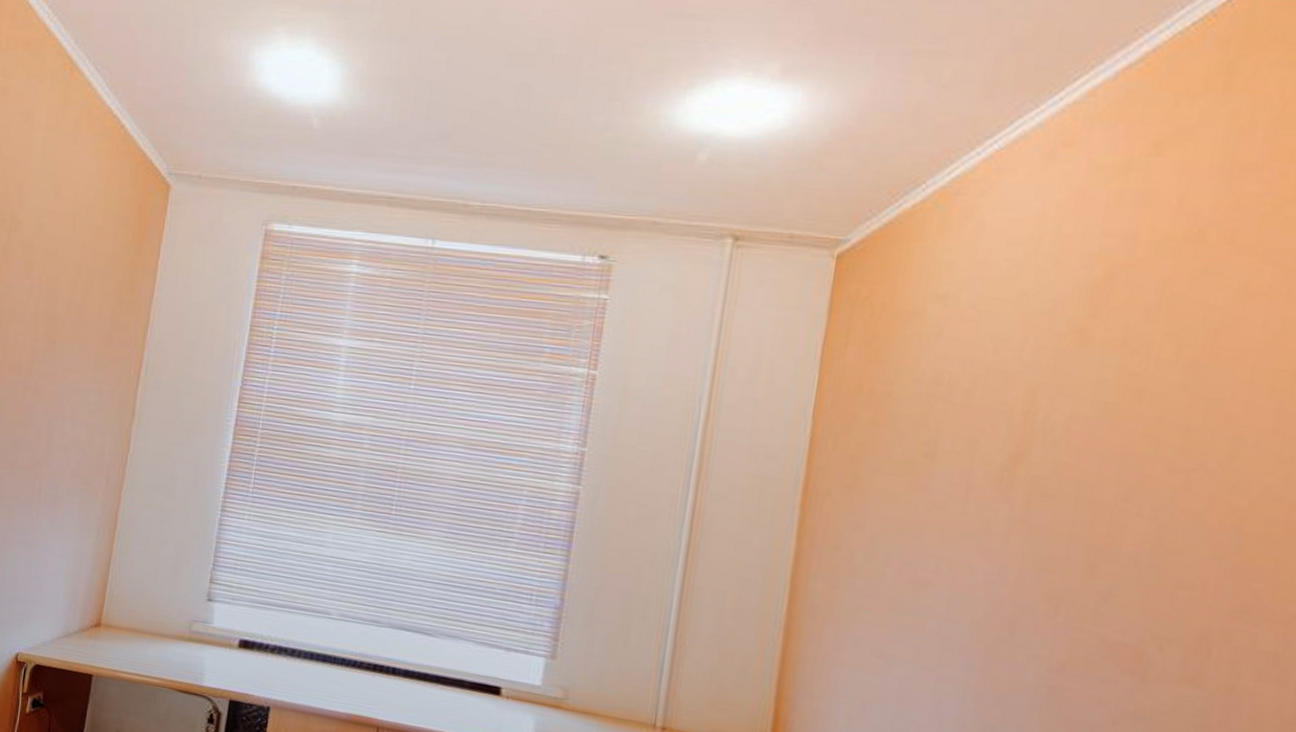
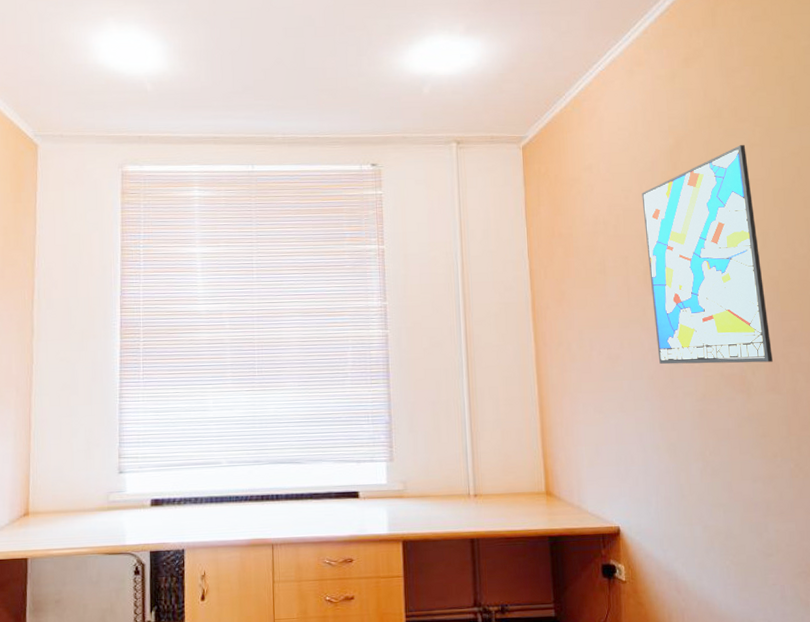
wall art: none [996,291,1238,639] -> present [642,145,774,365]

